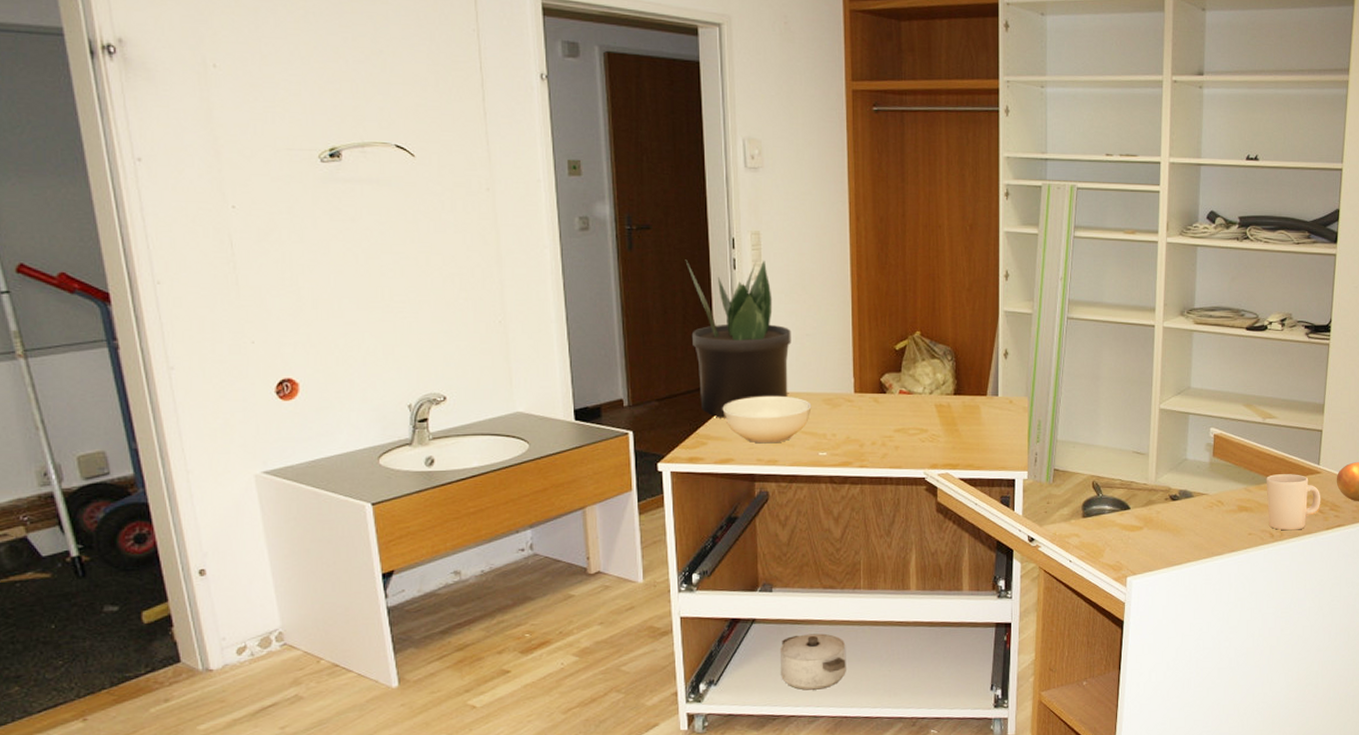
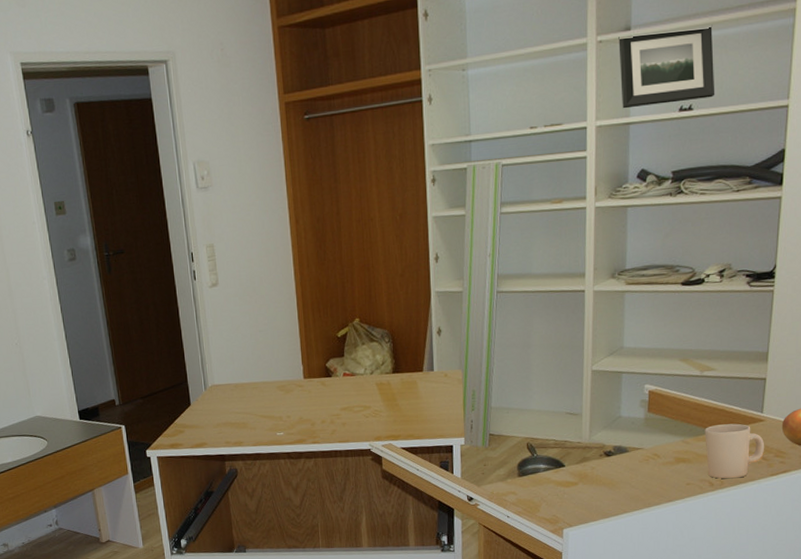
planter: present [685,259,791,419] -> none [154,270,247,410]
bowl: present [722,395,812,444] -> none [194,386,268,429]
picture frame: none [1192,80,1279,151] -> present [618,24,715,109]

